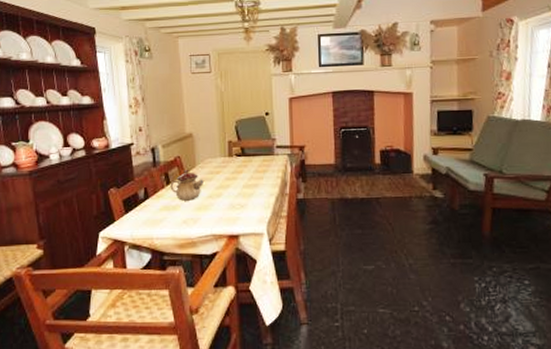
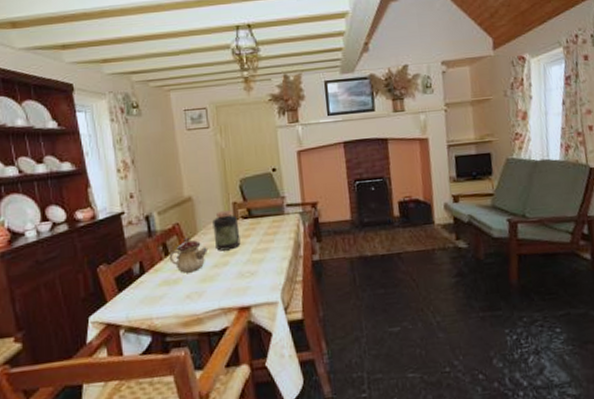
jar: none [210,148,233,184] -> present [212,210,241,251]

